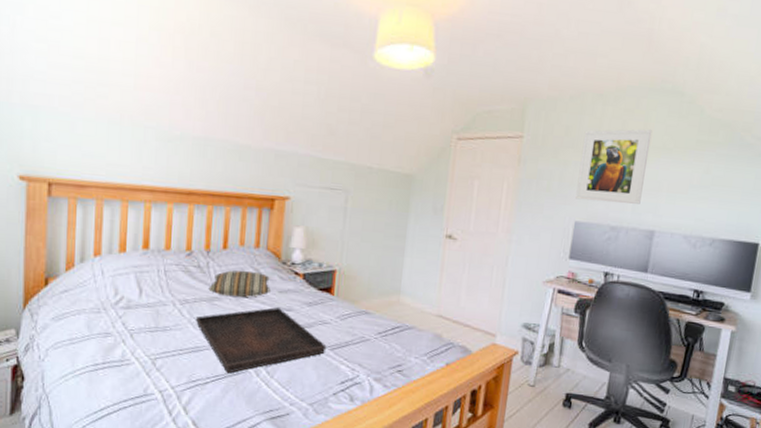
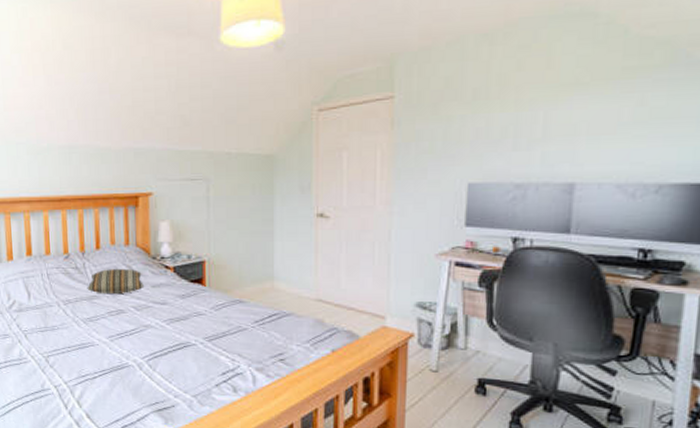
serving tray: present [195,307,327,374] -> none [78,302,204,368]
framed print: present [575,129,653,204] -> none [466,64,559,158]

